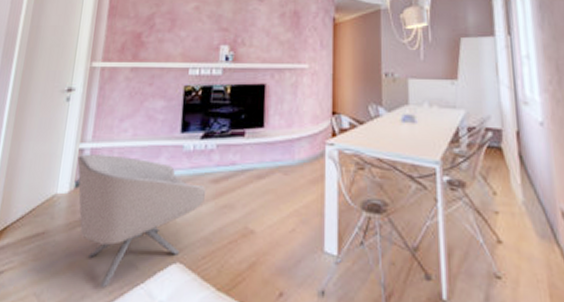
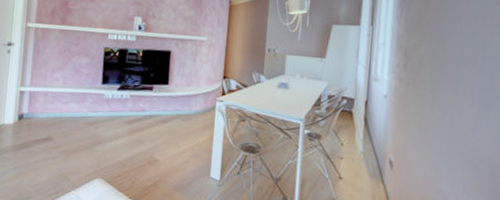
armchair: present [77,154,207,287] -> none [19,95,122,191]

